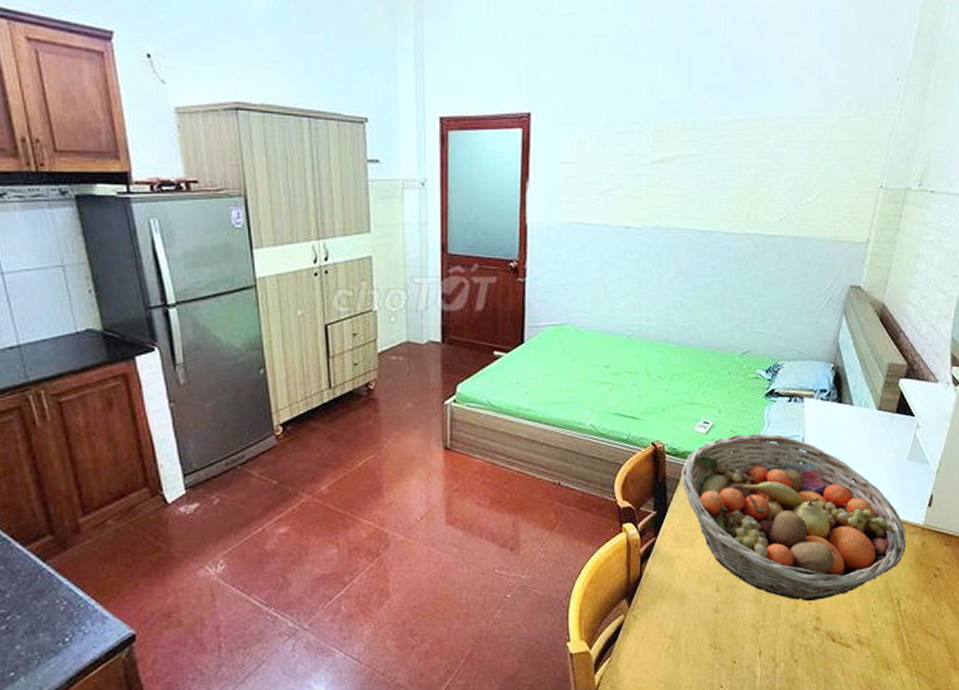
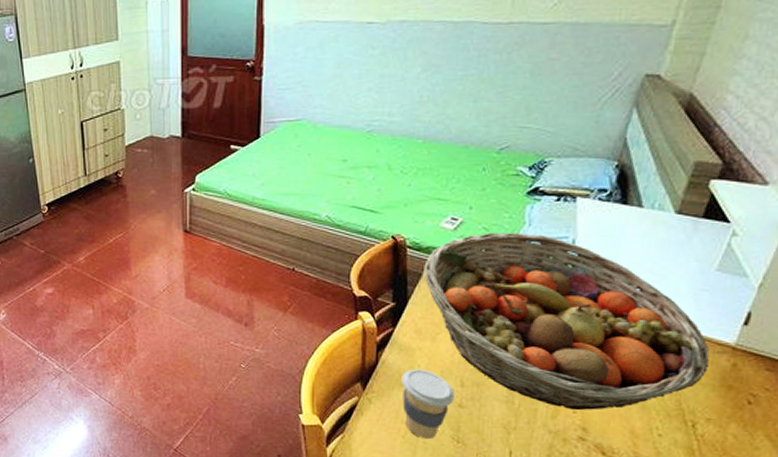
coffee cup: none [664,578,711,651] -> present [402,369,455,440]

